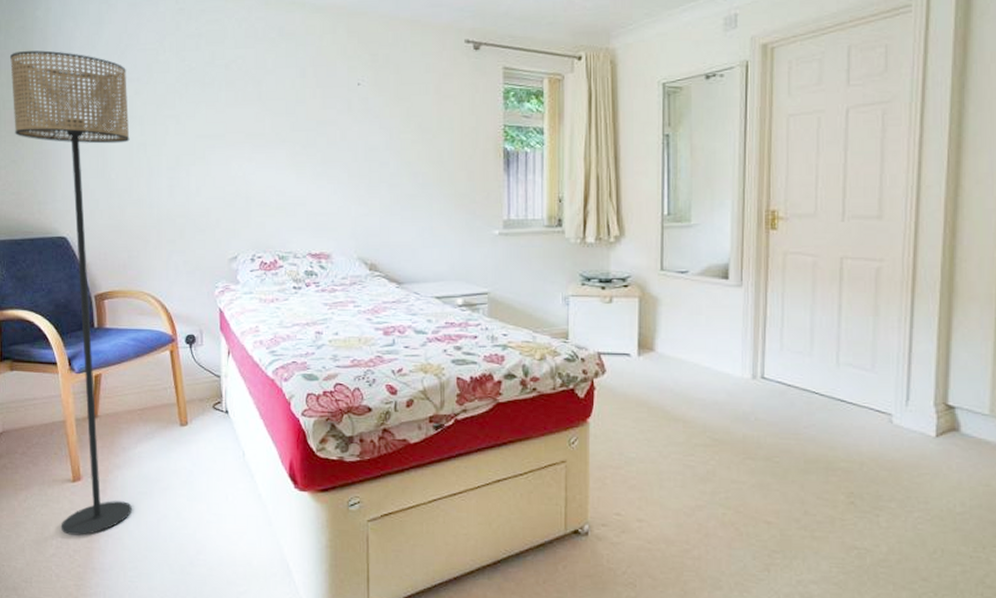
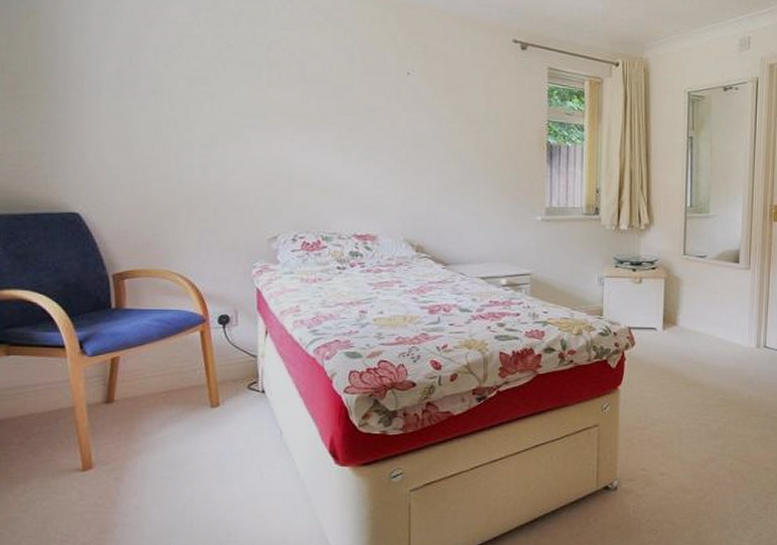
floor lamp: present [10,50,132,536] -> none [11,12,157,527]

